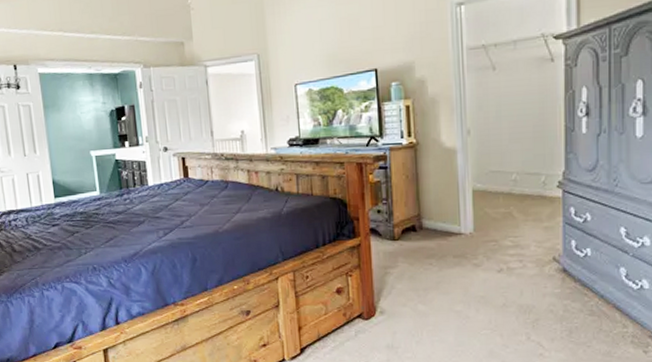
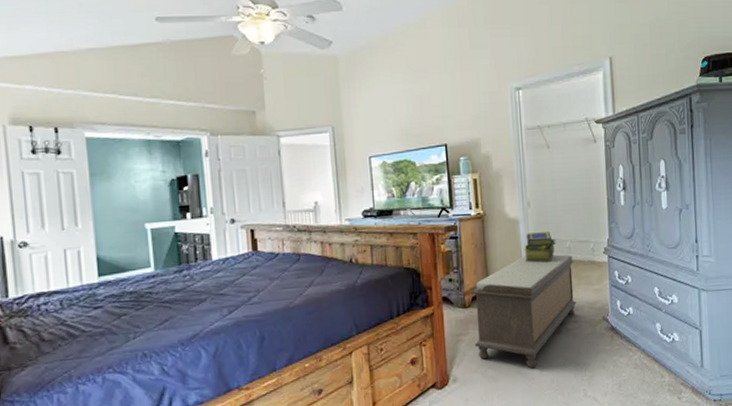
bench: none [401,187,522,307] -> present [471,254,577,369]
stack of books: none [462,162,500,197] -> present [524,232,557,263]

